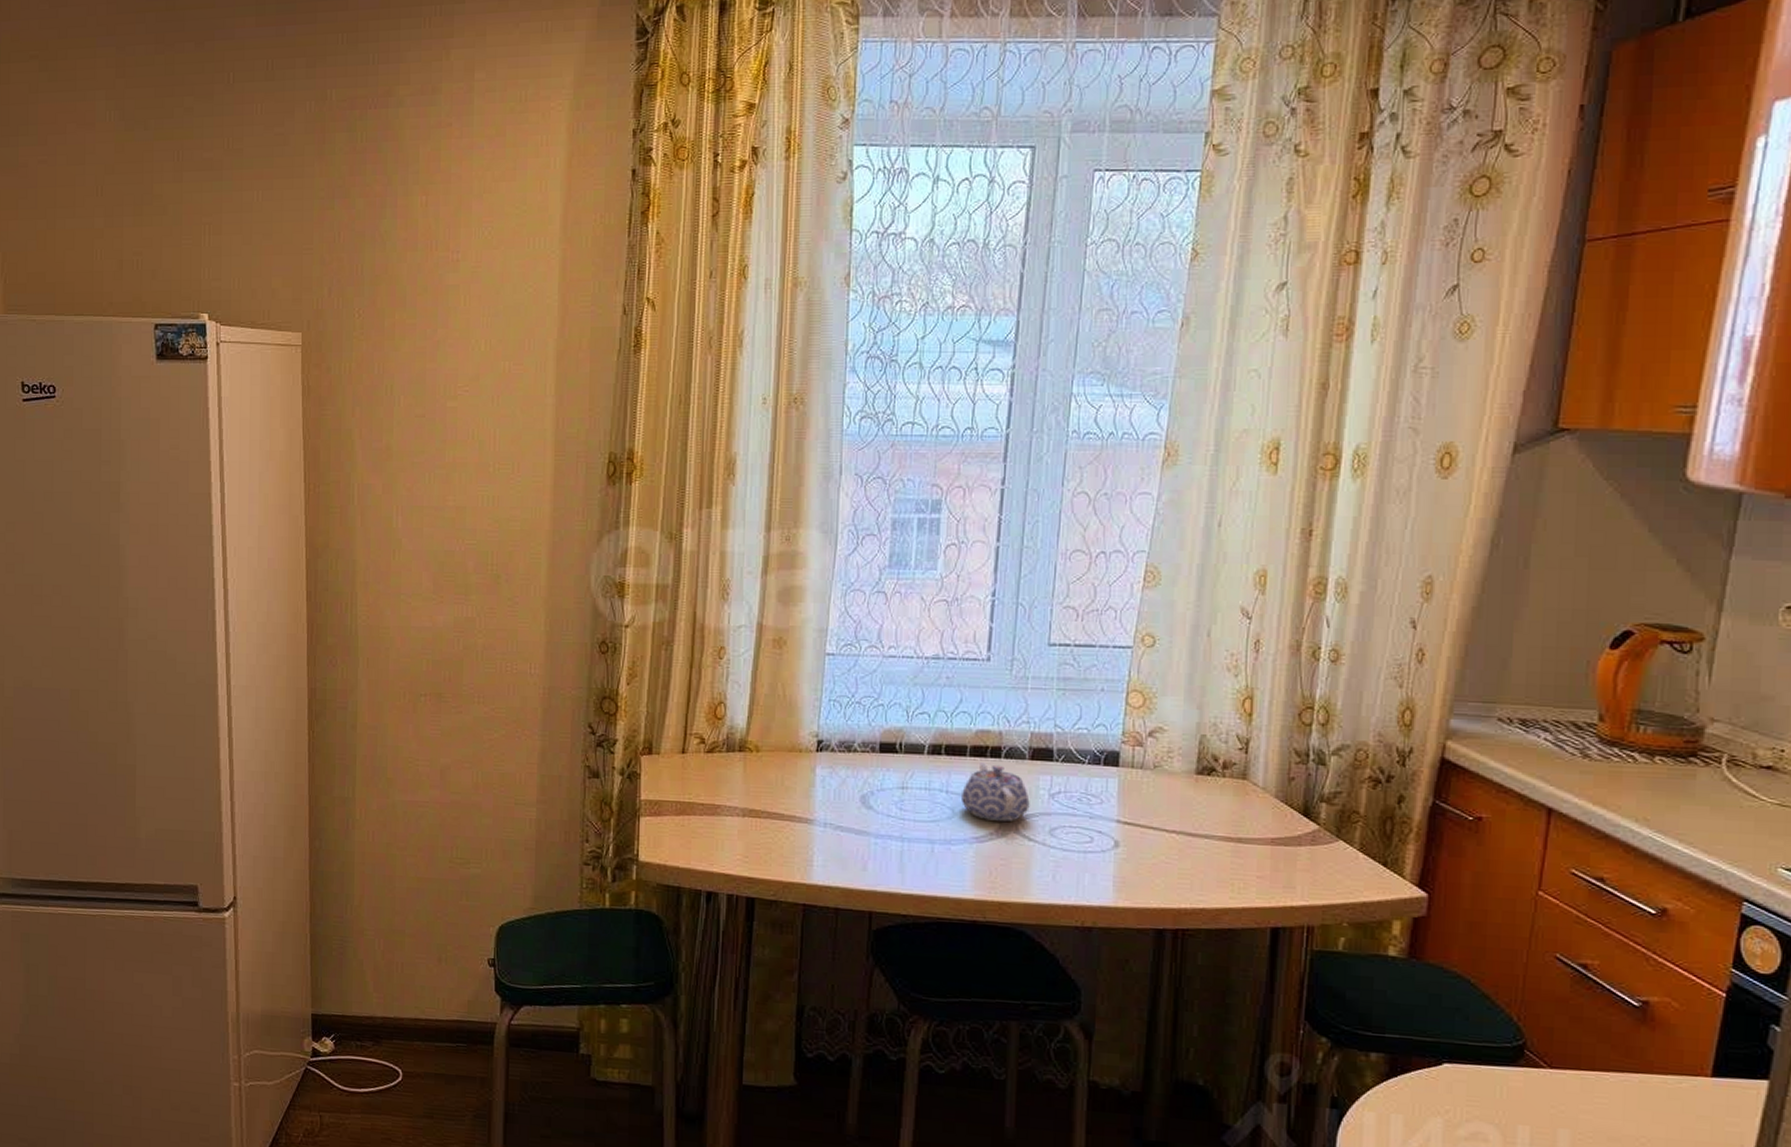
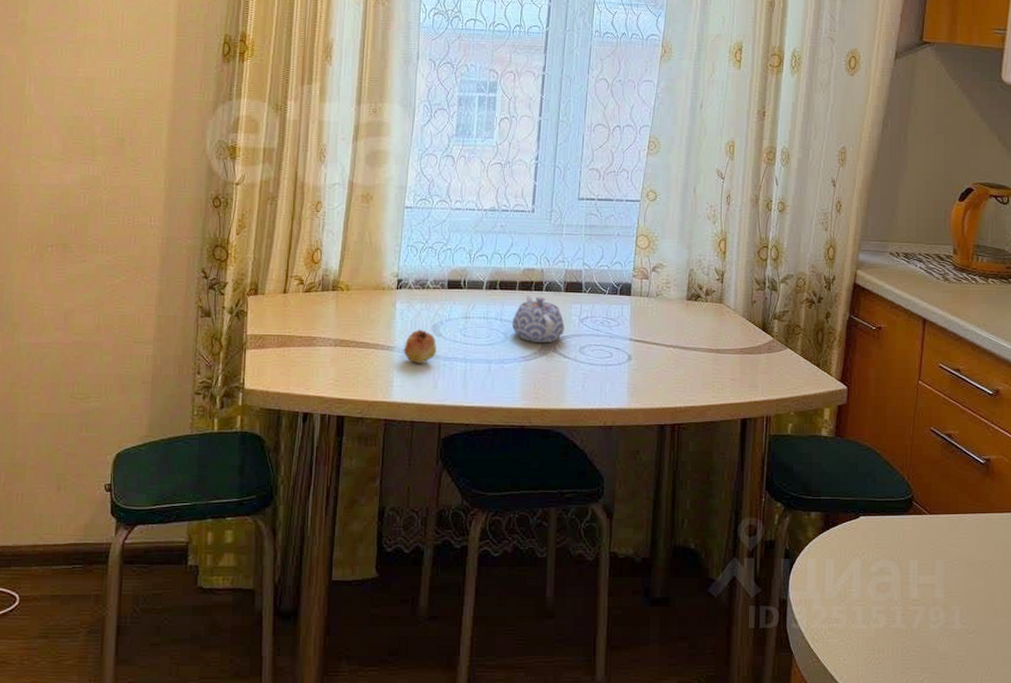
fruit: none [825,800,866,842] -> present [403,329,436,364]

